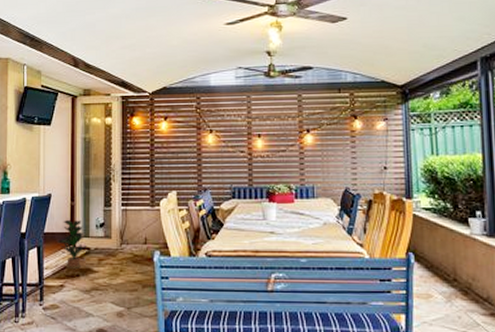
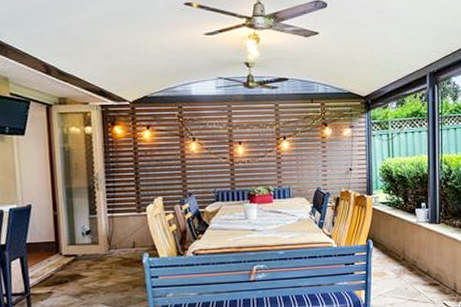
potted plant: present [57,219,87,269] -> none [41,228,74,276]

